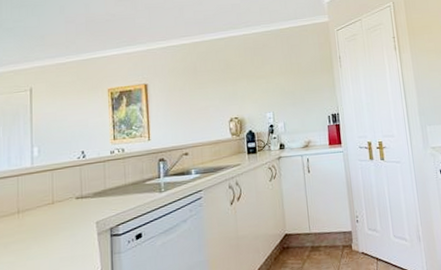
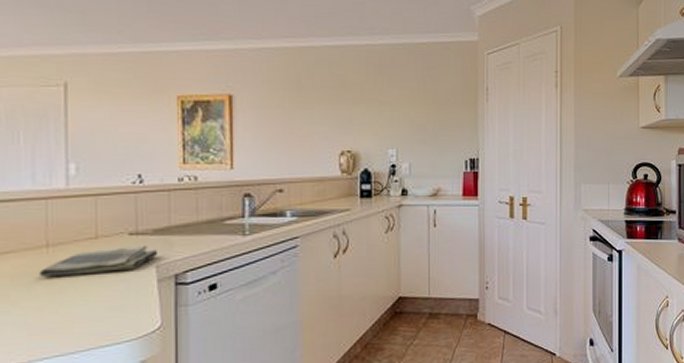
dish towel: none [12,206,98,237] -> present [38,245,159,277]

